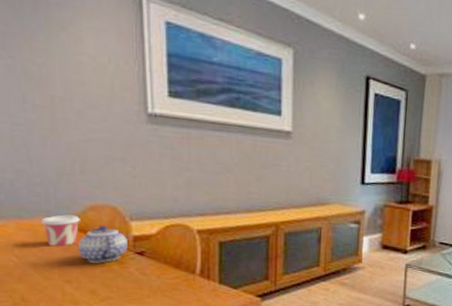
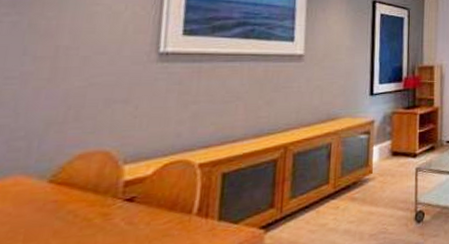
cup: present [40,215,80,247] -> none [13,167,64,208]
teapot: present [78,225,128,263] -> none [54,173,117,220]

